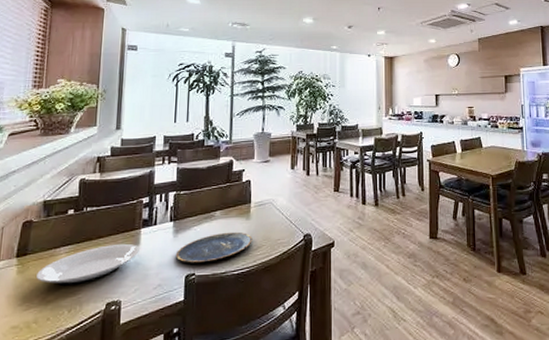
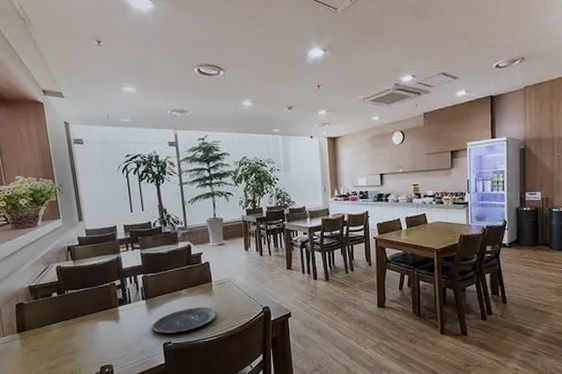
plate: present [36,244,139,287] -> none [38,320,120,355]

